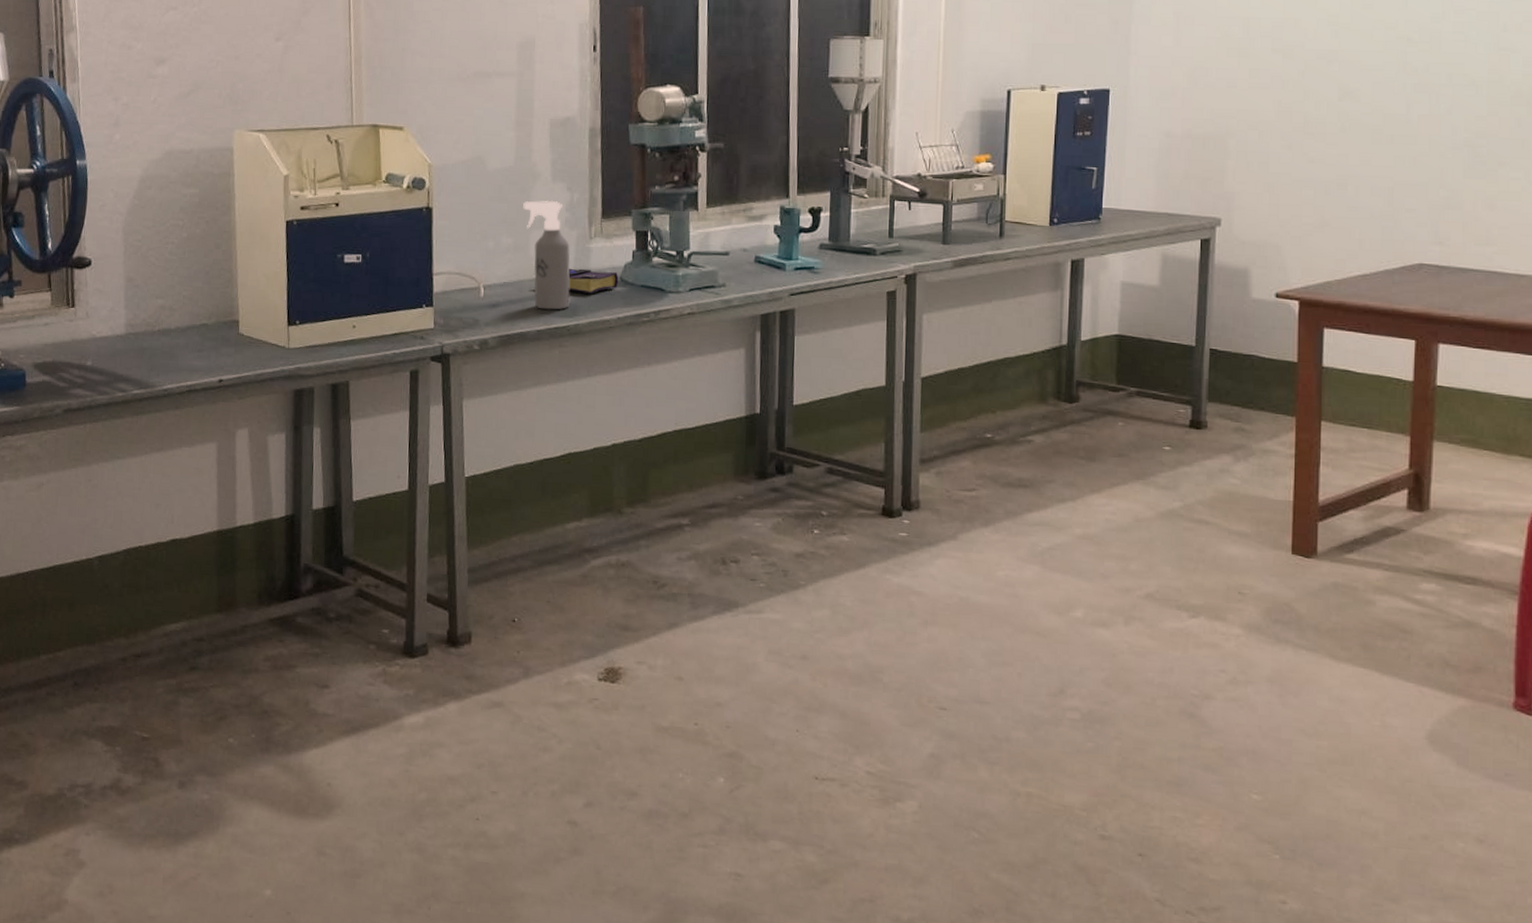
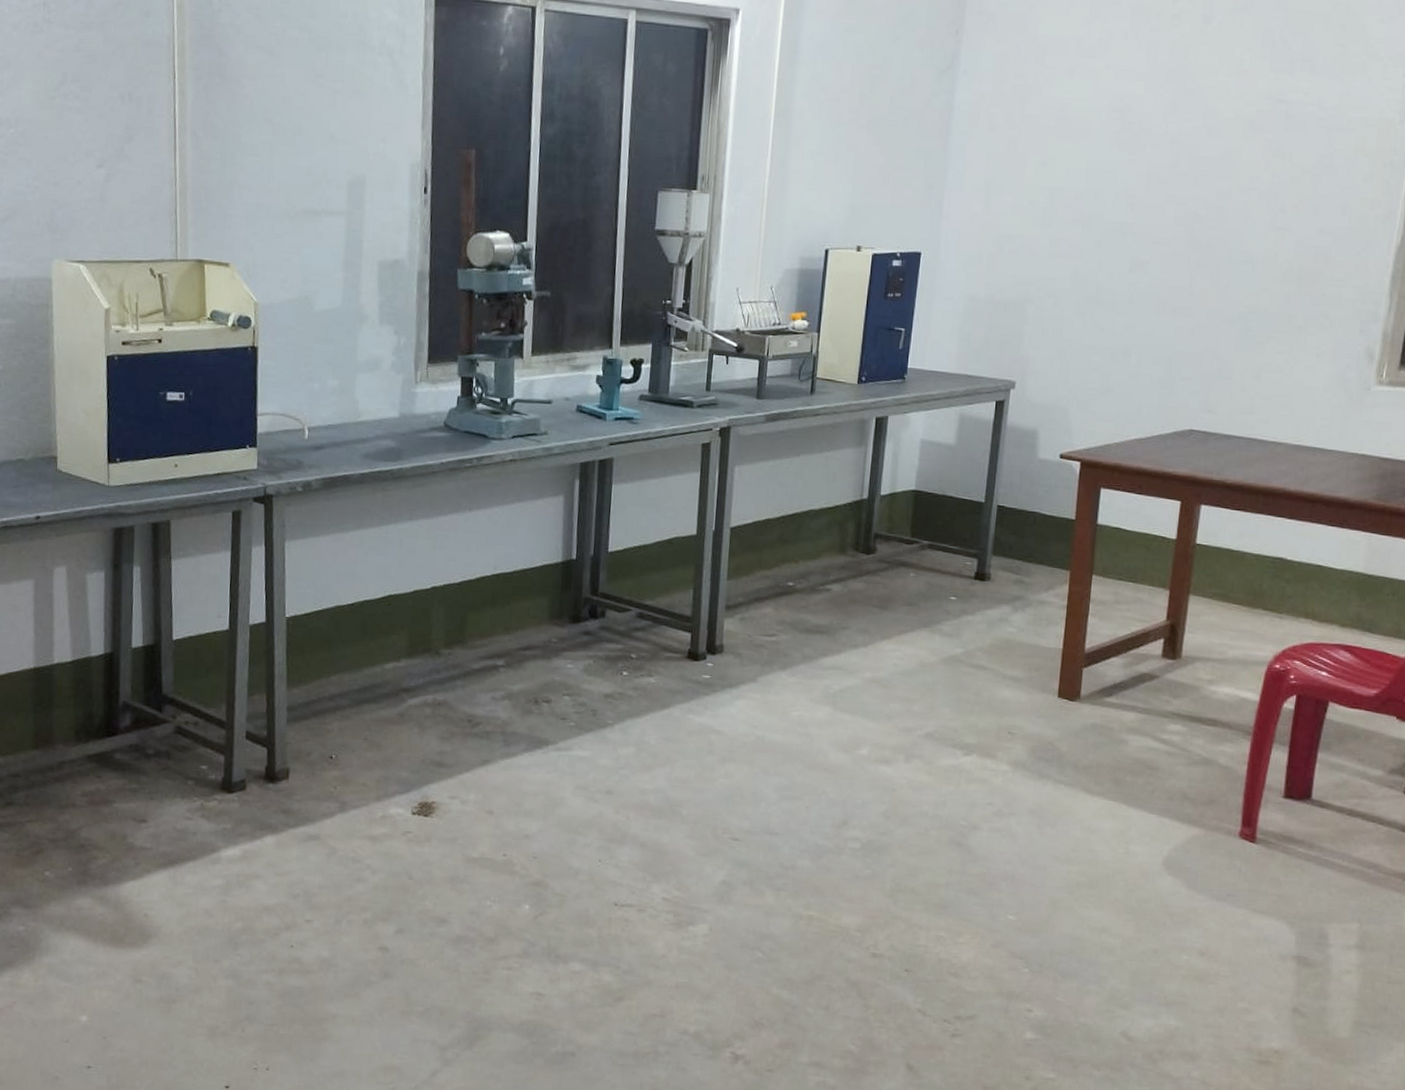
spray bottle: present [523,200,570,310] -> none [349,343,396,454]
book: present [568,268,619,295] -> none [392,412,443,439]

